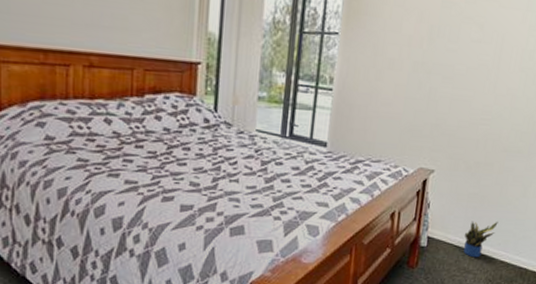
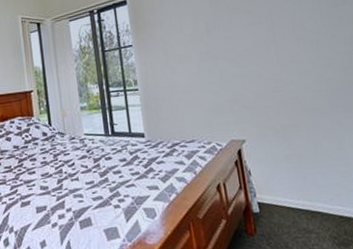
potted plant: present [464,221,499,258] -> none [293,176,324,217]

